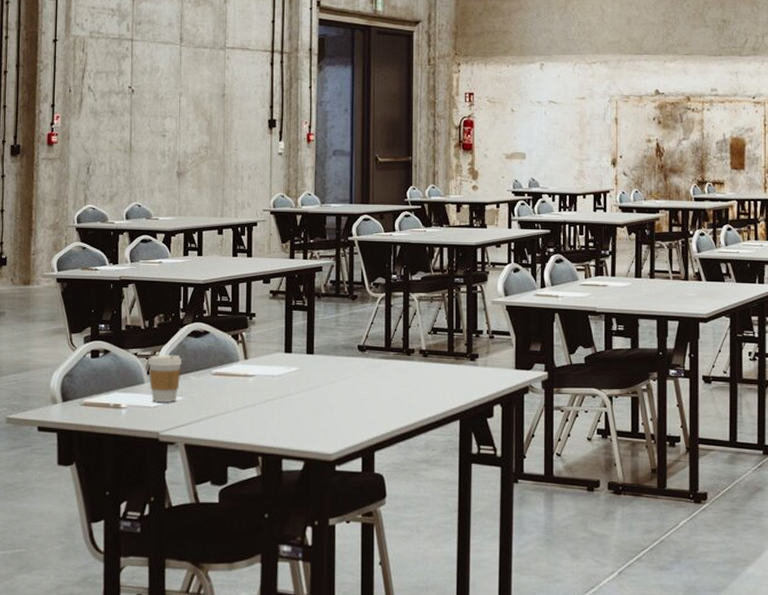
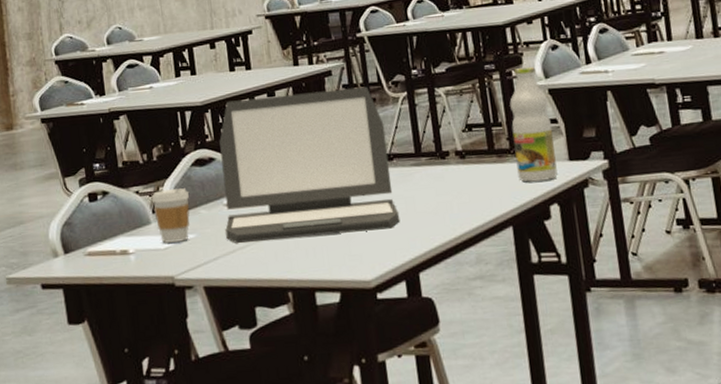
laptop: none [210,283,365,411] -> present [219,86,400,243]
bottle: none [470,285,505,384] -> present [509,67,558,182]

